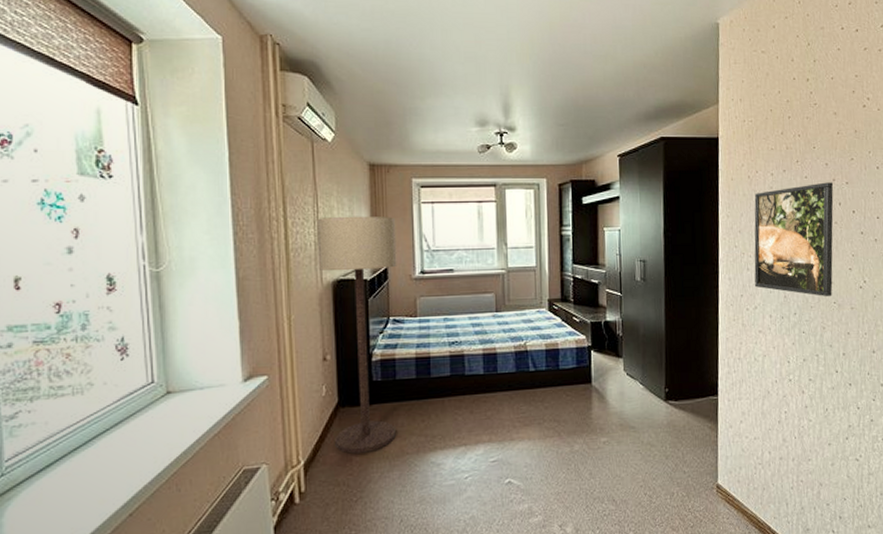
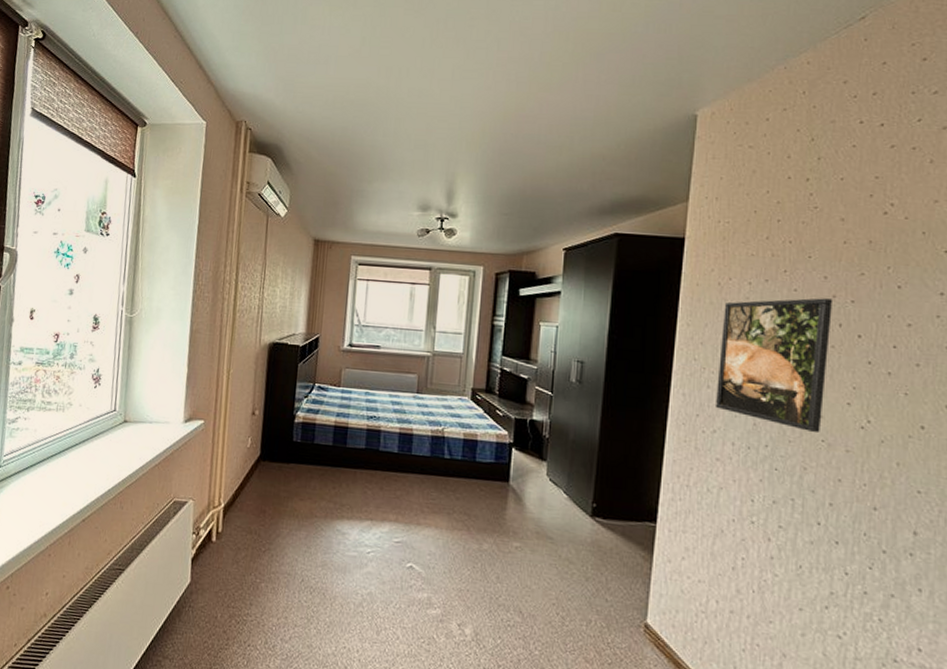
floor lamp: present [315,216,397,455] -> none [252,284,332,508]

